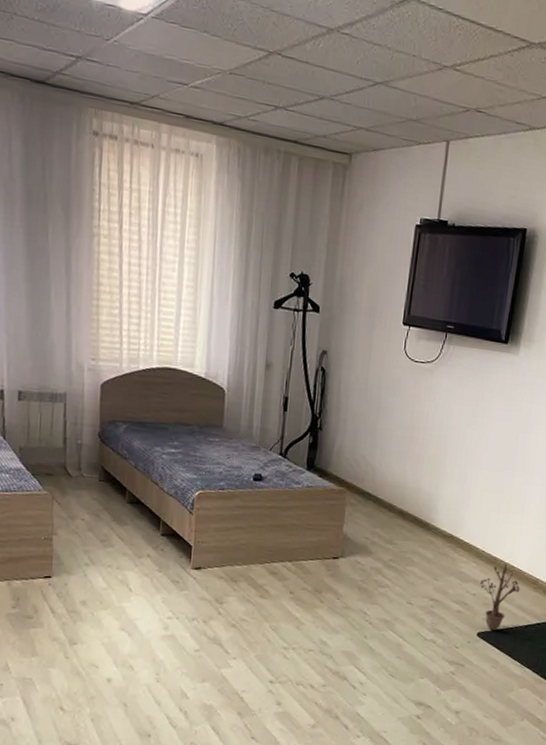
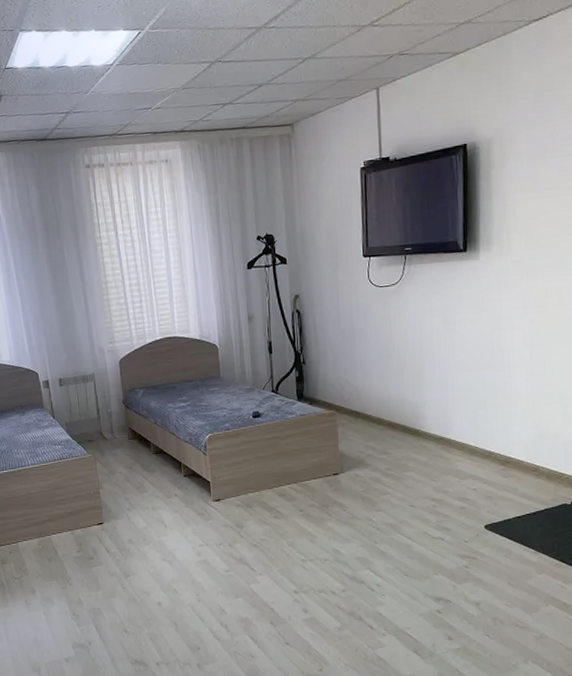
decorative plant: present [480,563,521,630] -> none [479,456,528,521]

